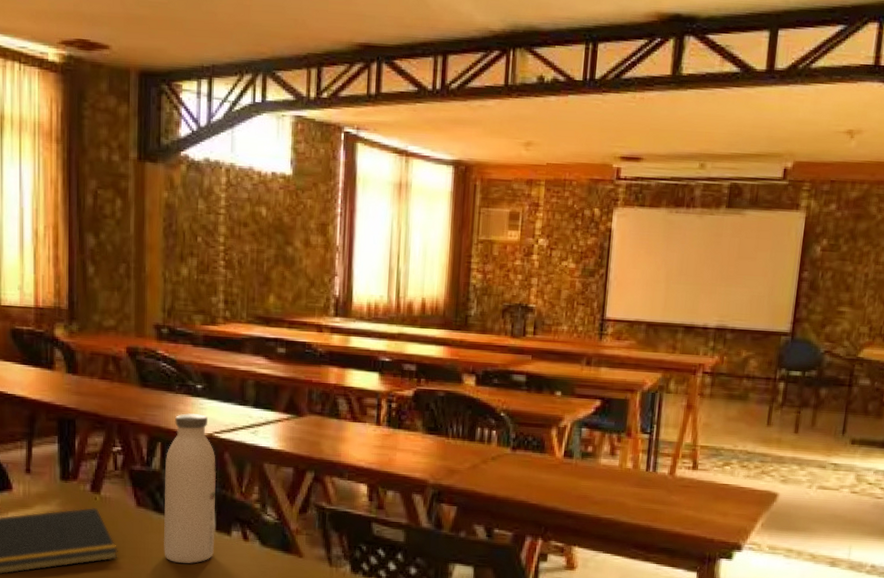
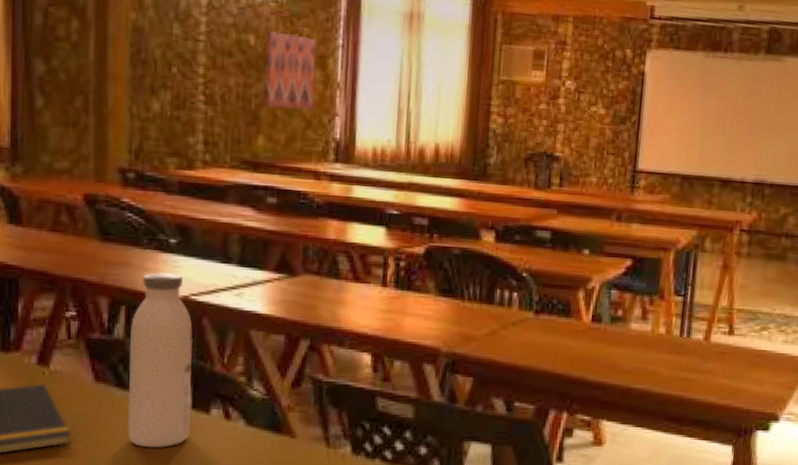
wall art: none [273,203,319,272] -> present [263,31,317,111]

